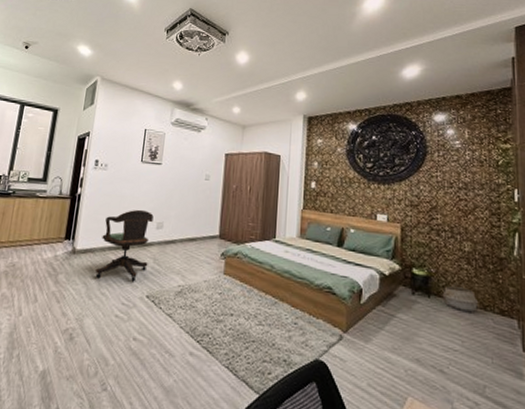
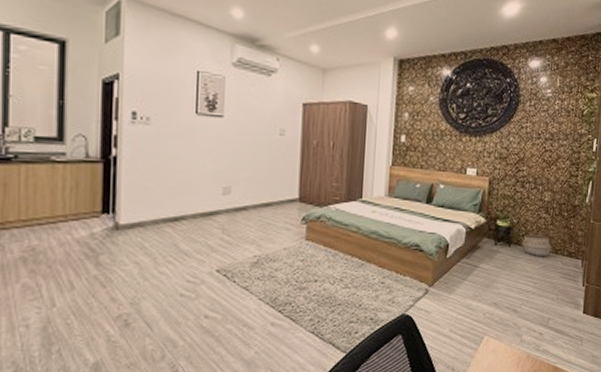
office chair: present [95,209,154,282] -> none [149,172,218,257]

